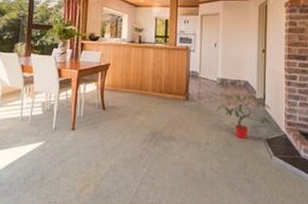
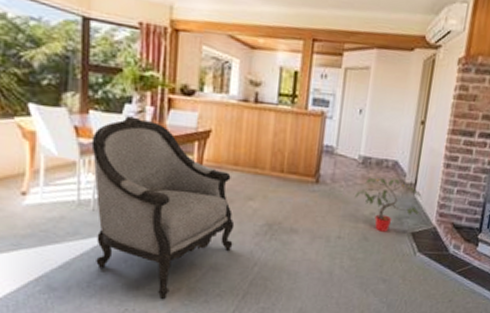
armchair: none [30,56,128,195] -> present [91,116,235,300]

